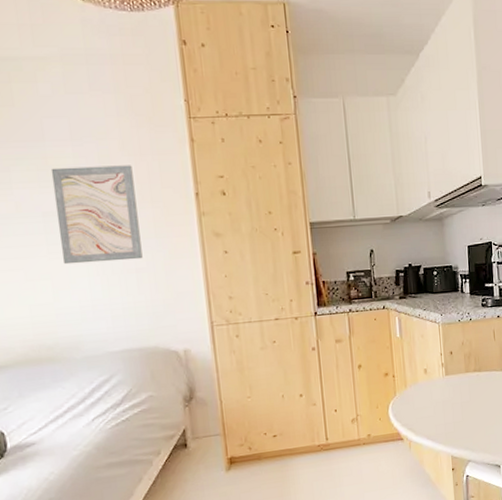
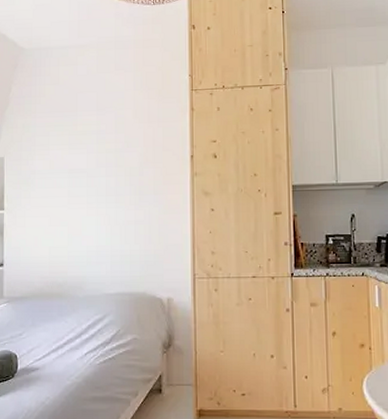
wall art: present [50,165,143,265] -> none [78,131,141,214]

